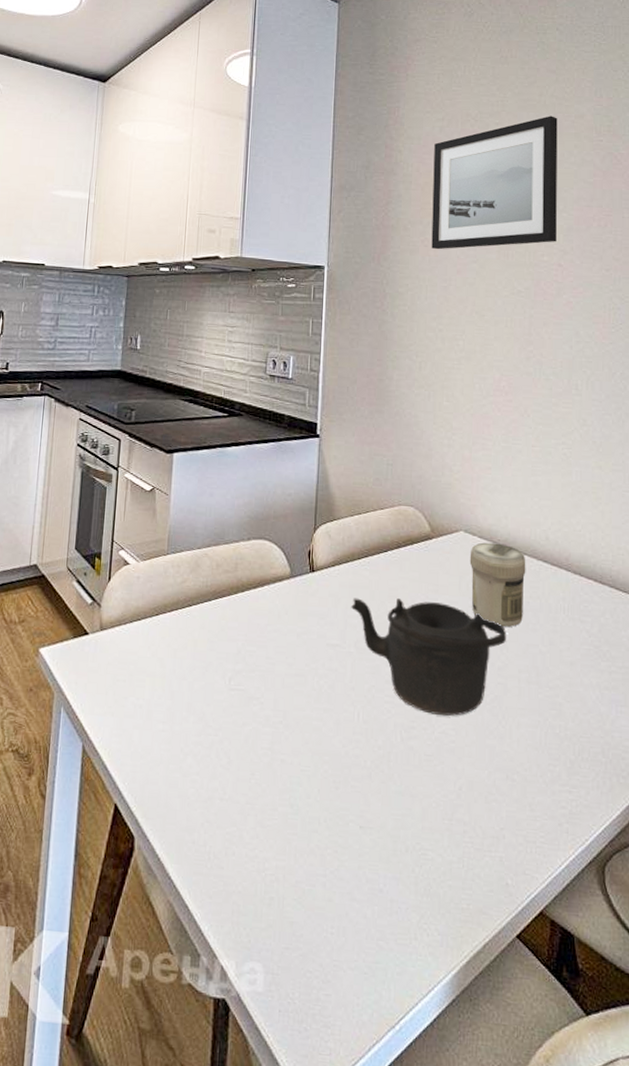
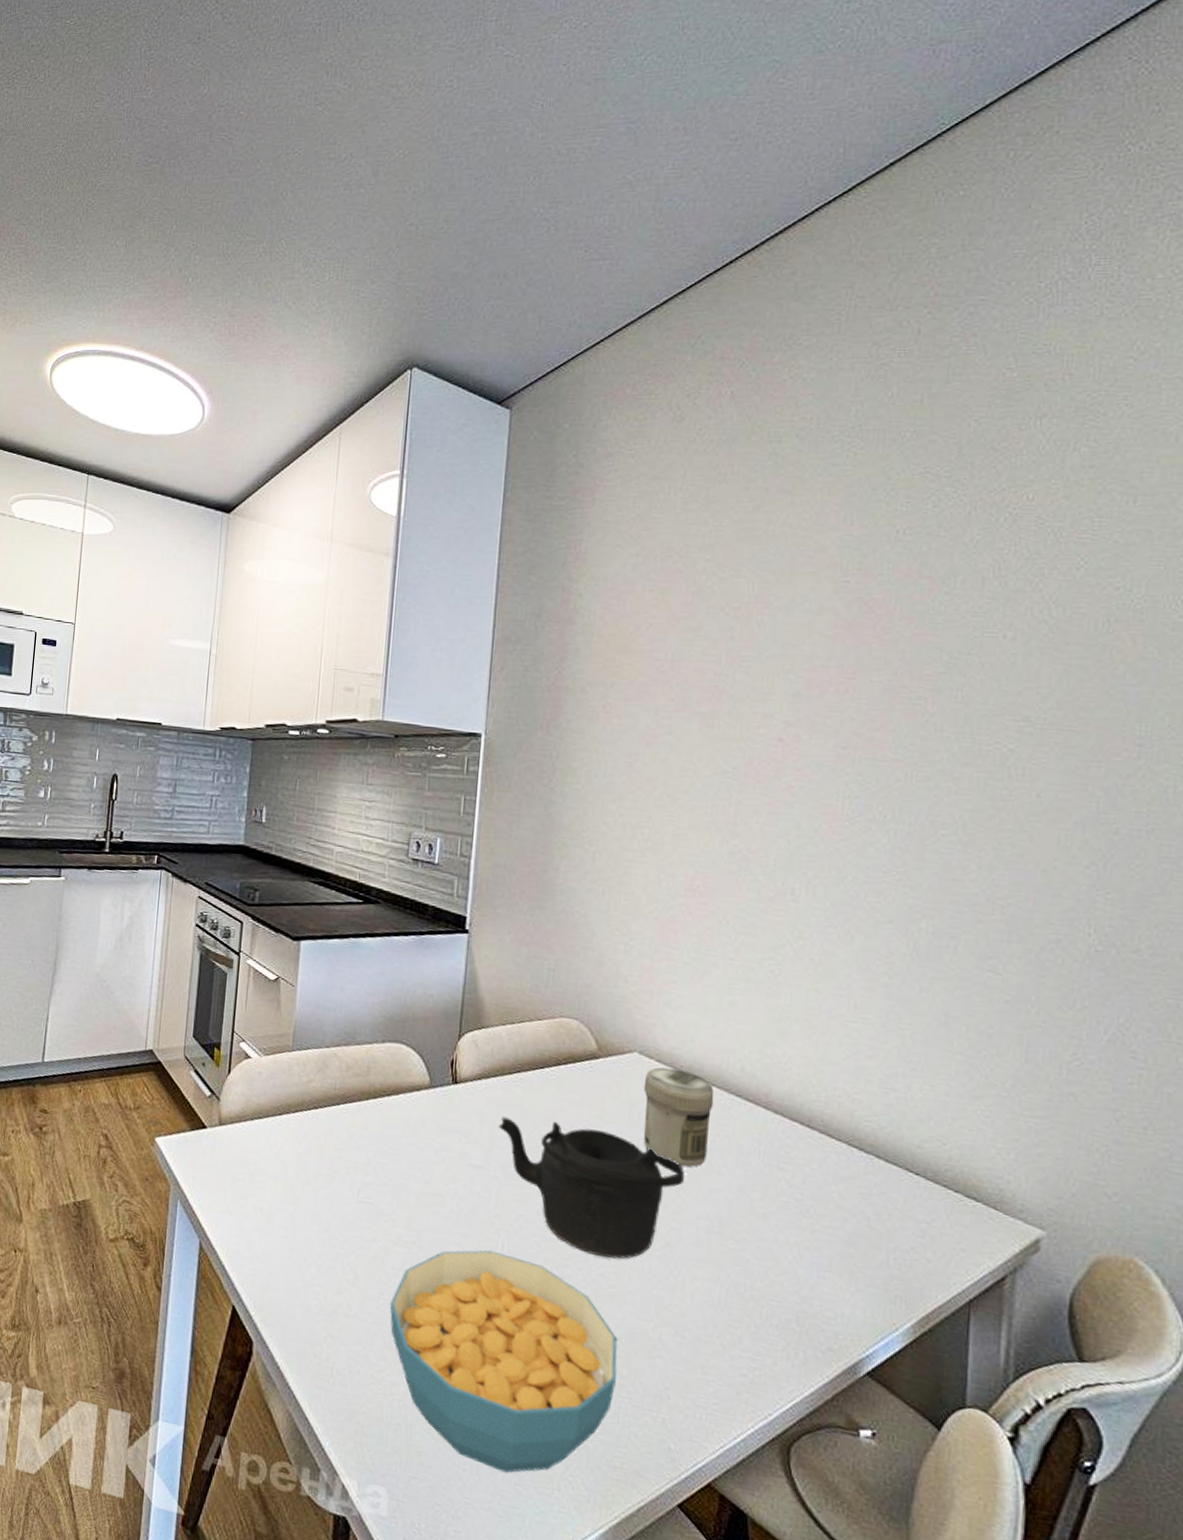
cereal bowl: none [260,721,460,930] -> present [389,1250,618,1473]
wall art: present [431,116,558,250] -> none [614,549,790,718]

